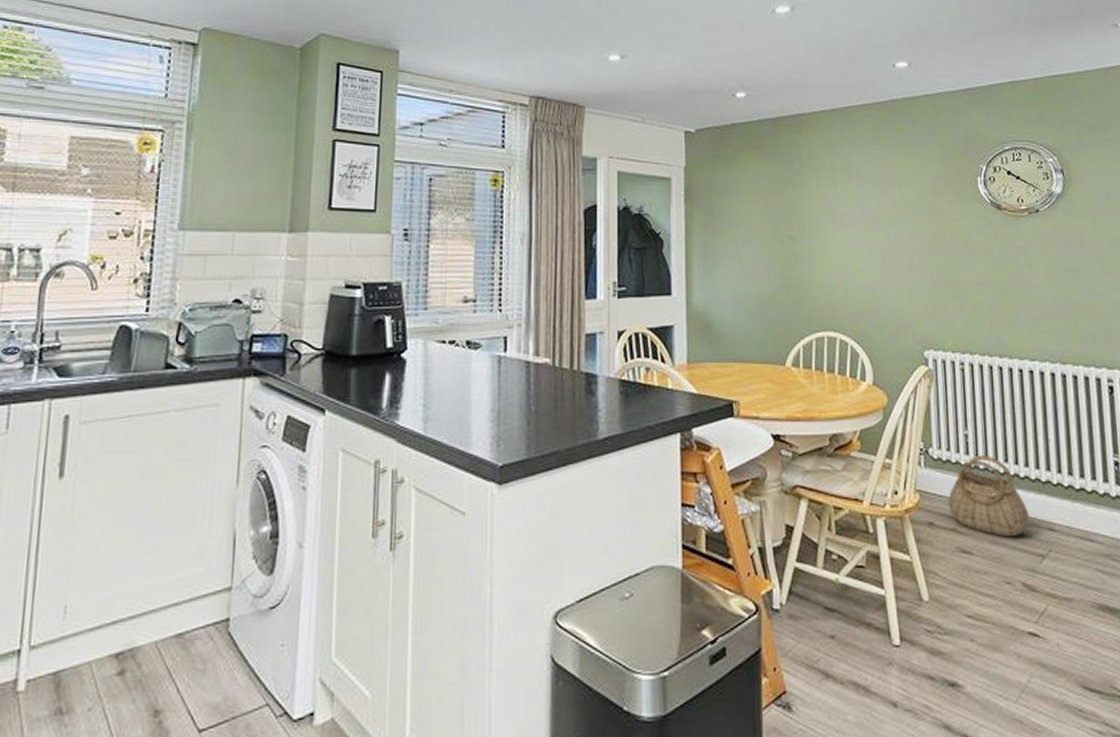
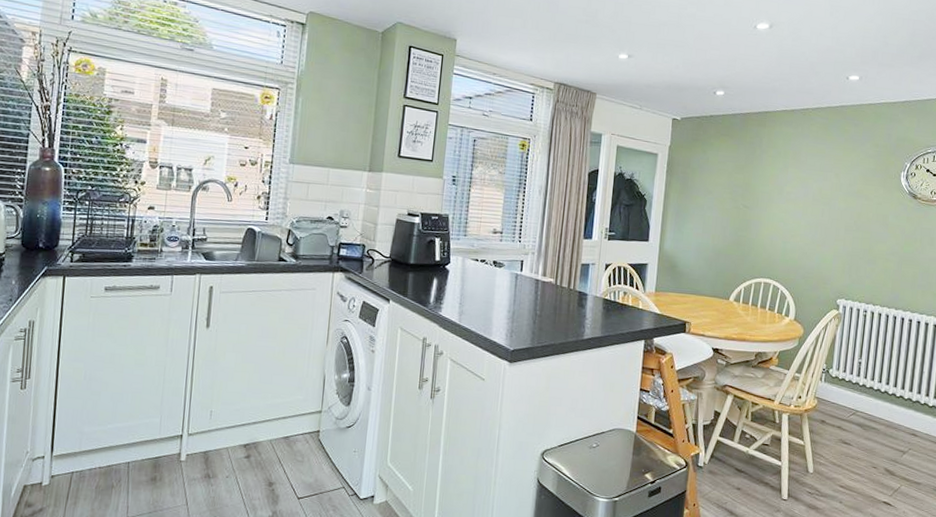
basket: present [948,456,1030,538] -> none [838,378,899,437]

